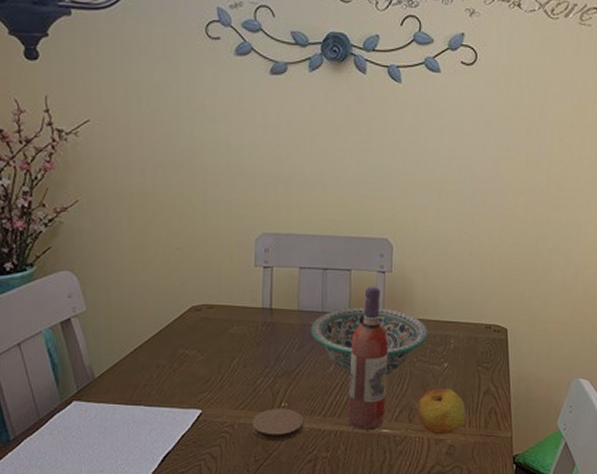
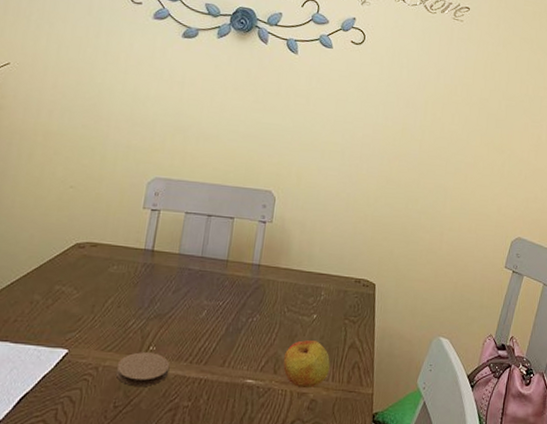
decorative bowl: present [311,308,429,376] -> none [188,254,301,325]
wine bottle: present [347,286,389,431] -> none [213,234,263,380]

